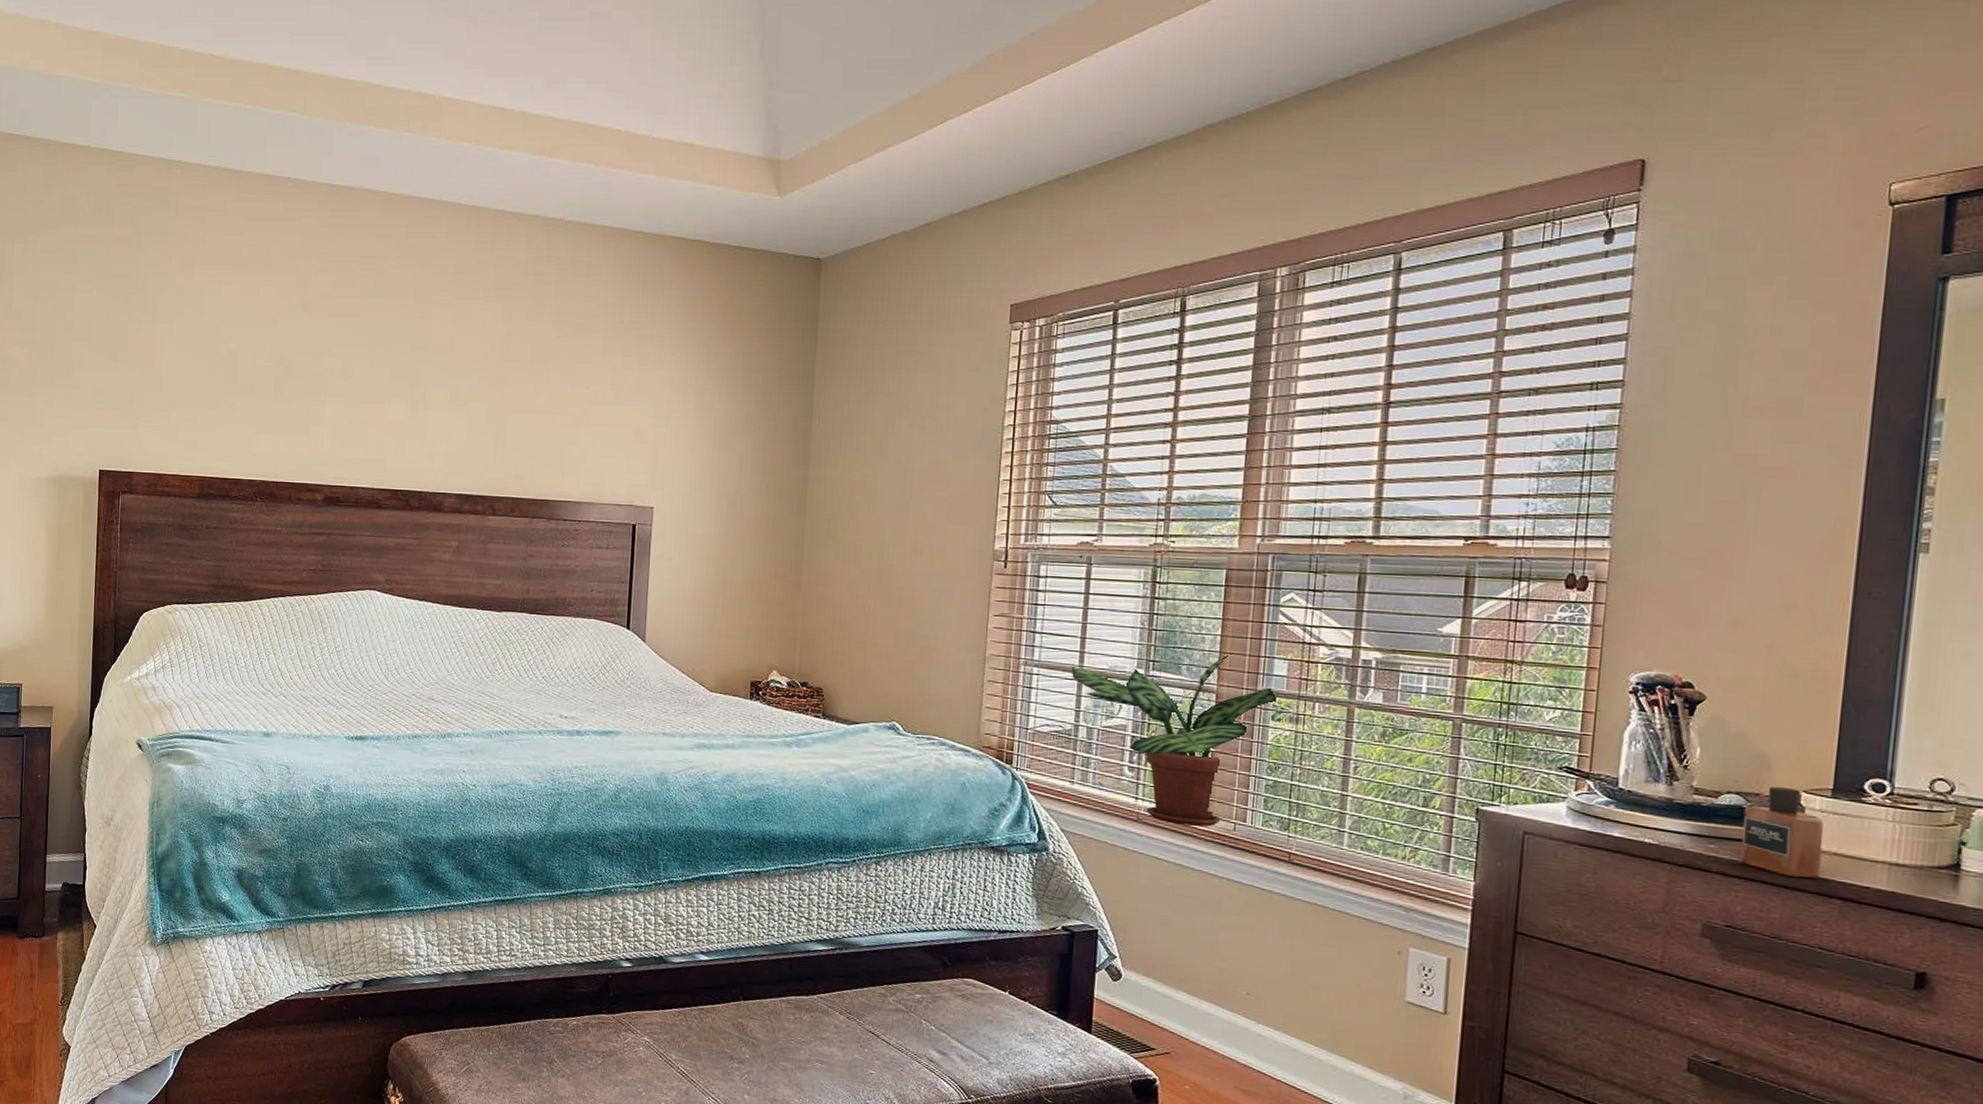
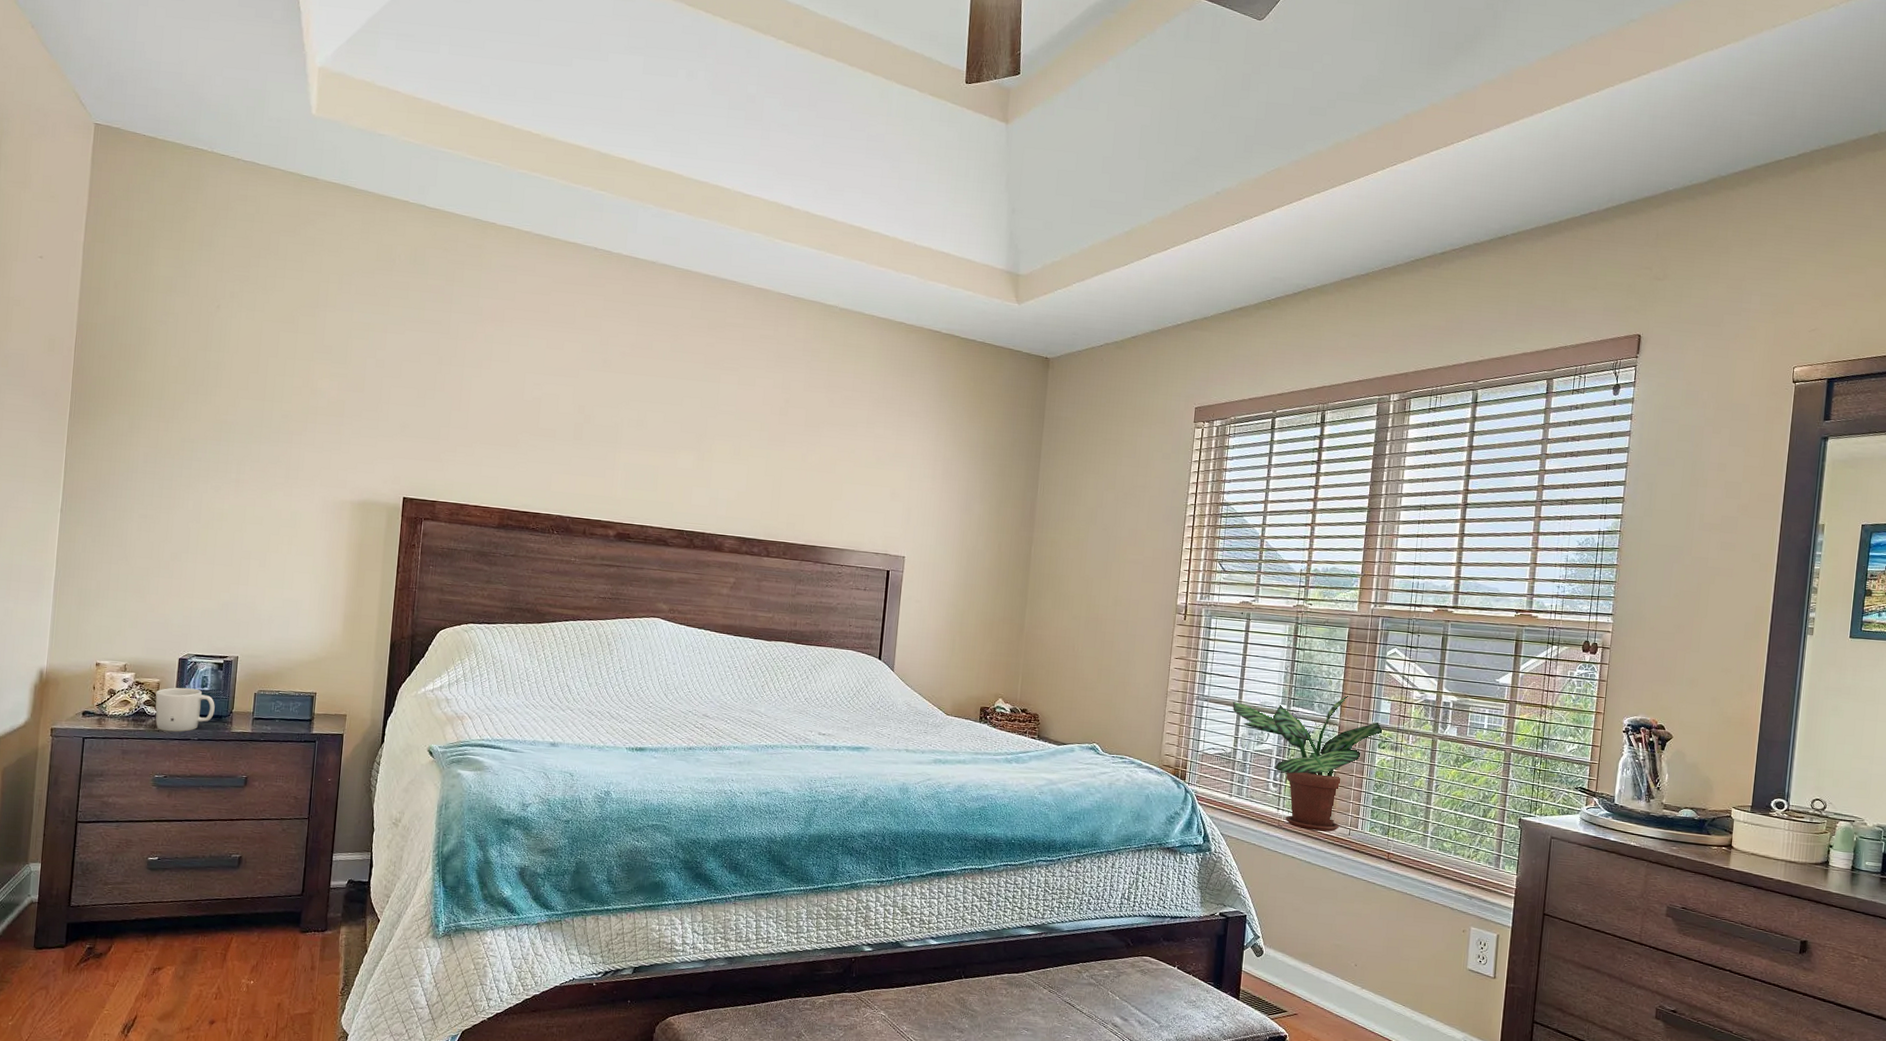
perfume: present [1740,786,1824,878] -> none [1693,803,1746,872]

